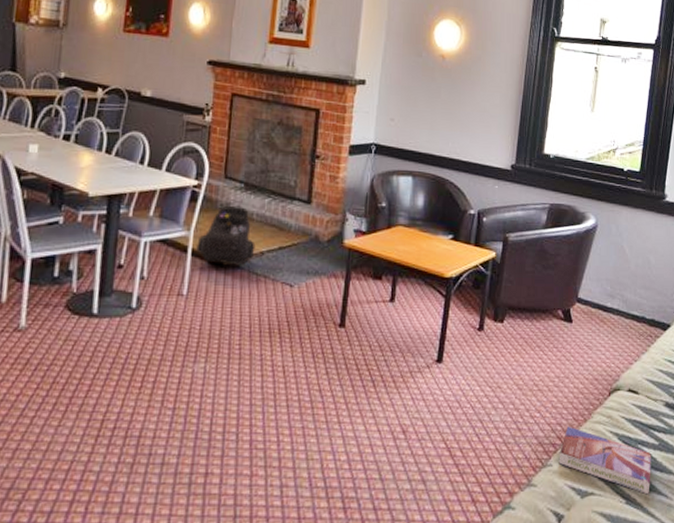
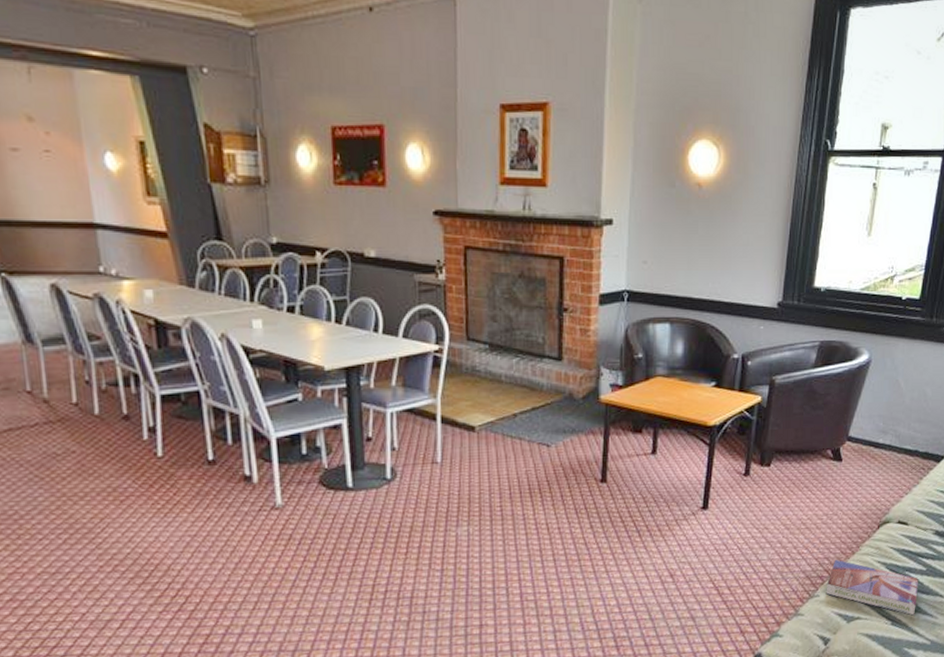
backpack: present [196,206,256,265] -> none [445,369,507,429]

